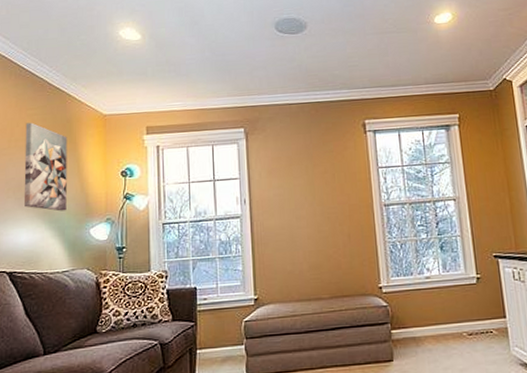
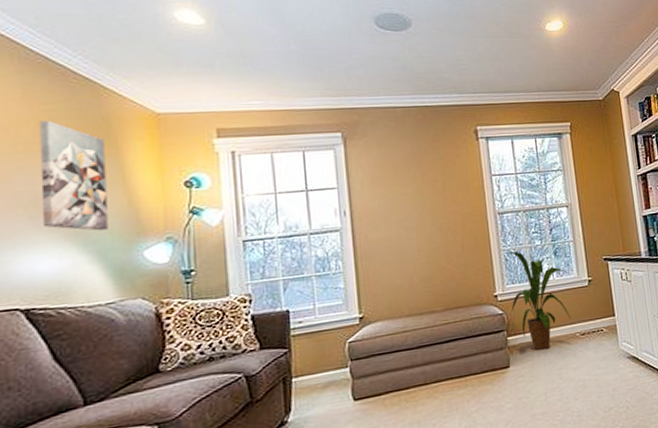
house plant: none [393,244,457,346] -> present [508,251,570,350]

